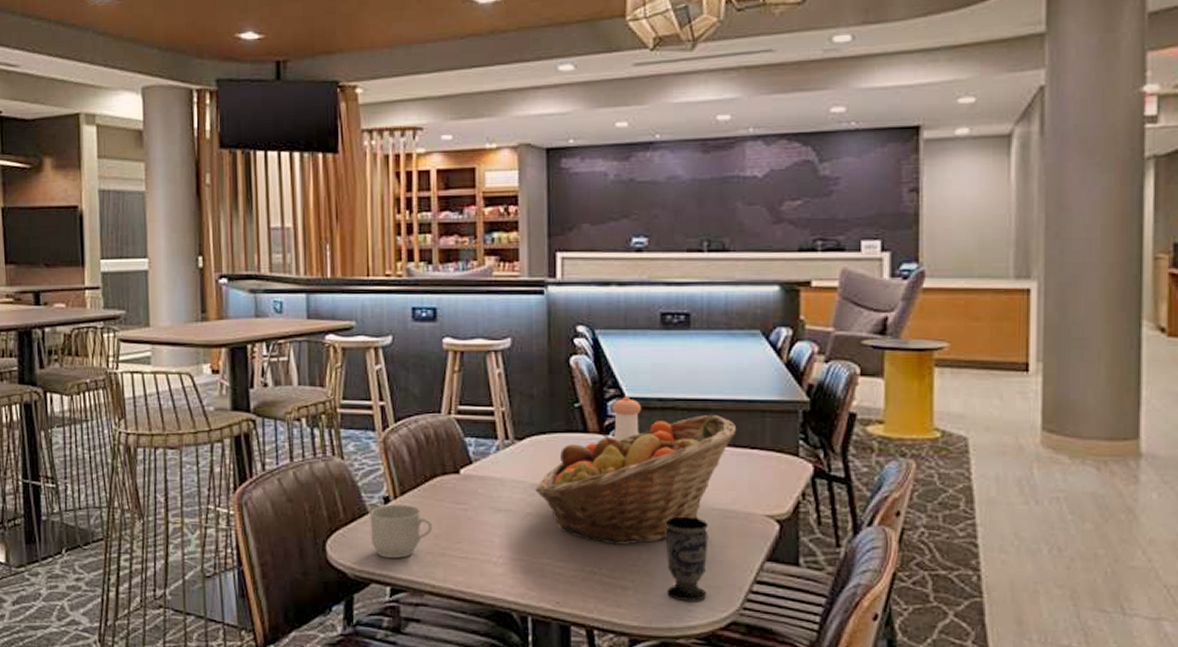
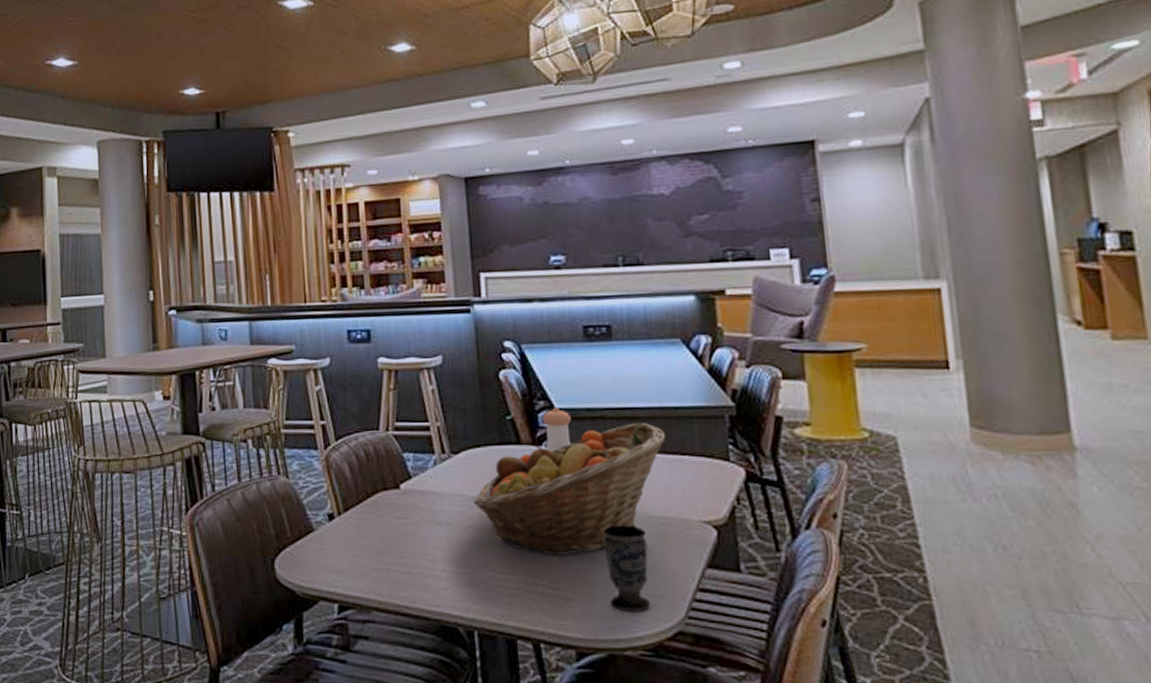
mug: present [370,504,433,558] -> none [315,521,377,575]

